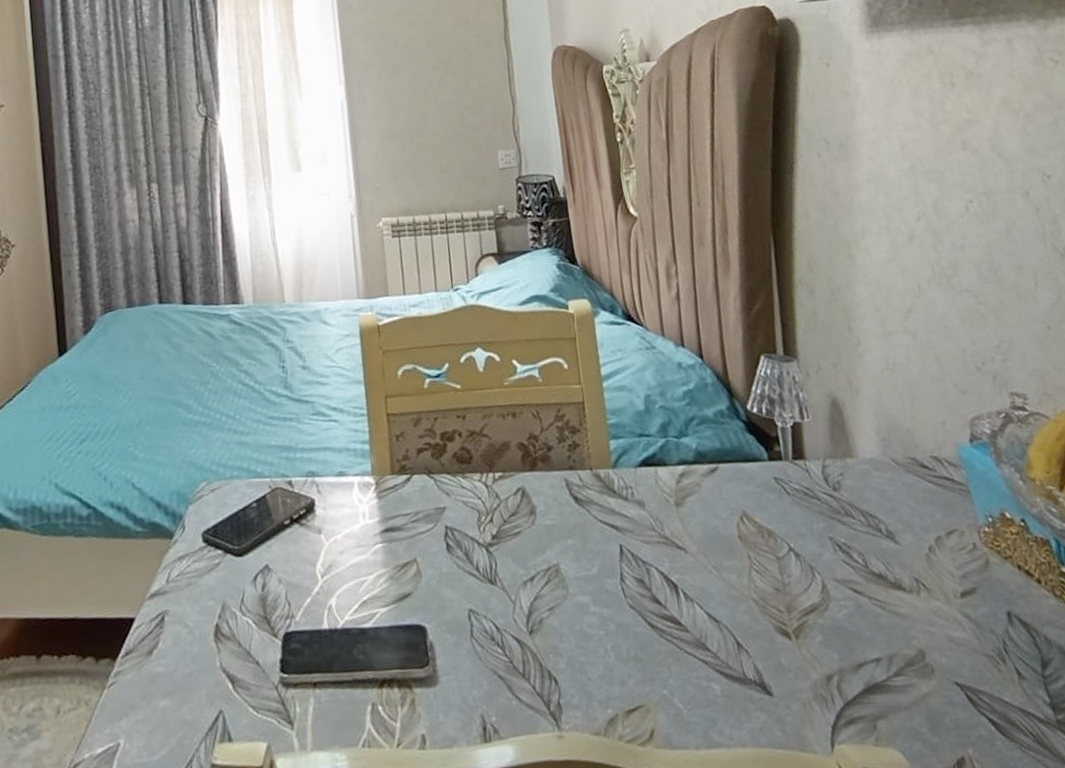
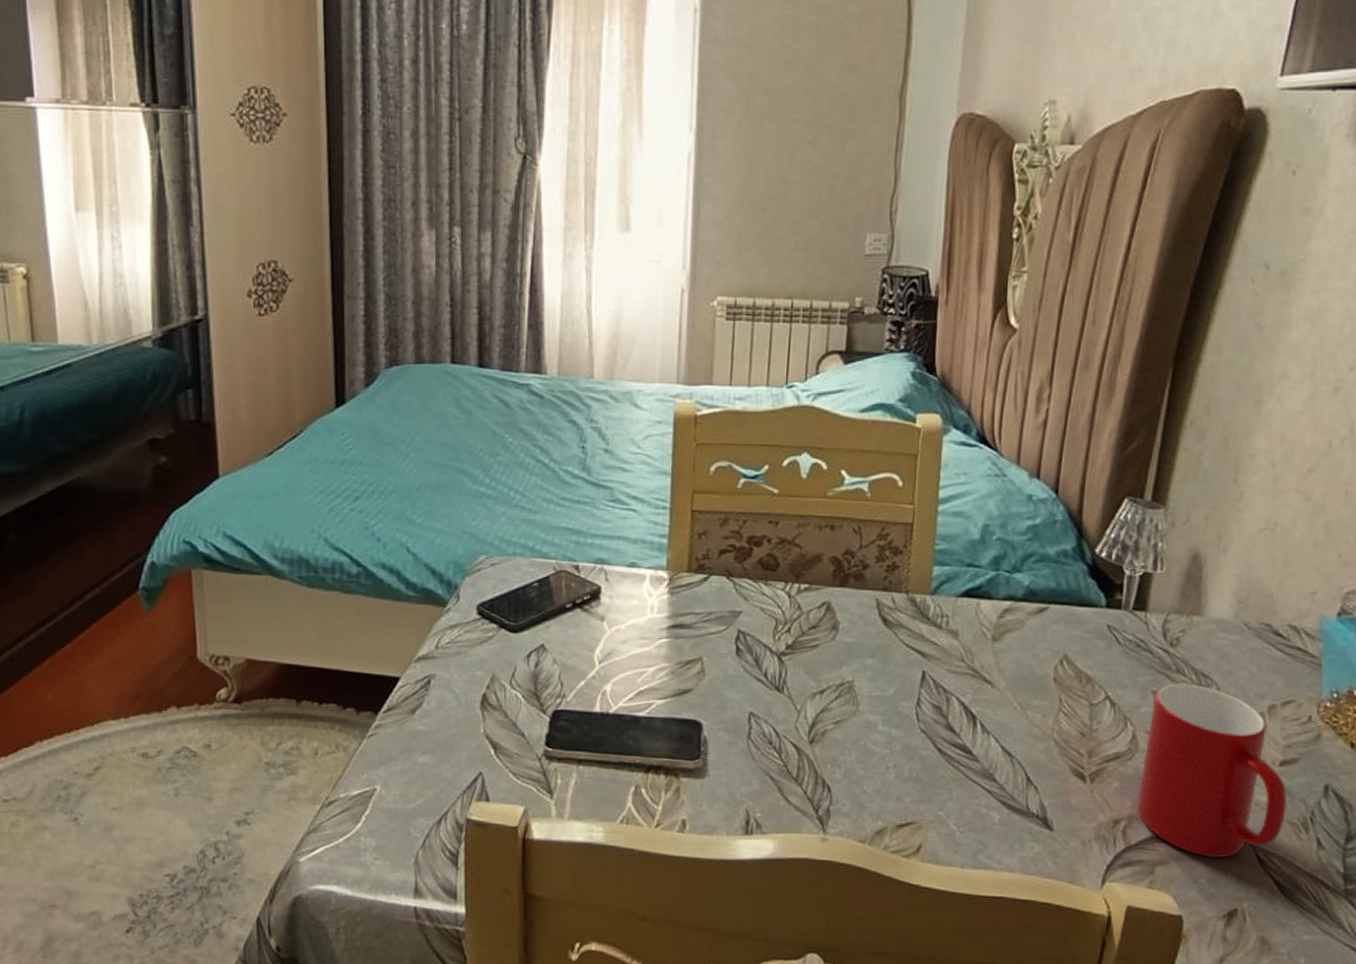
cup: none [831,525,982,704] -> present [1136,683,1287,858]

